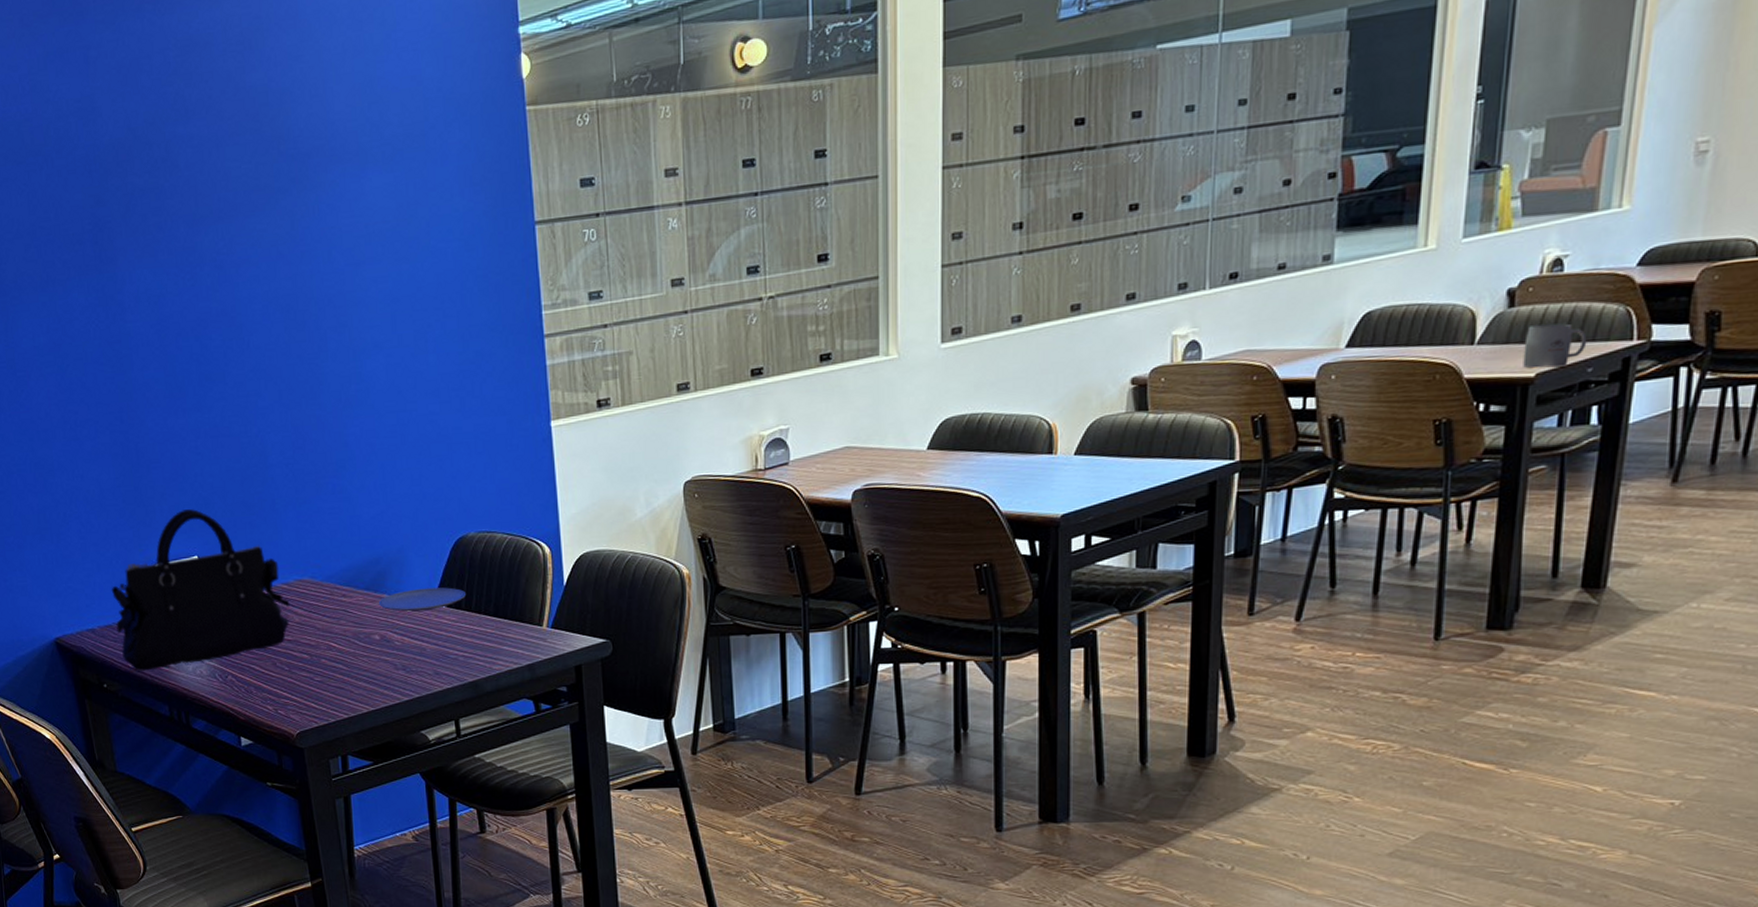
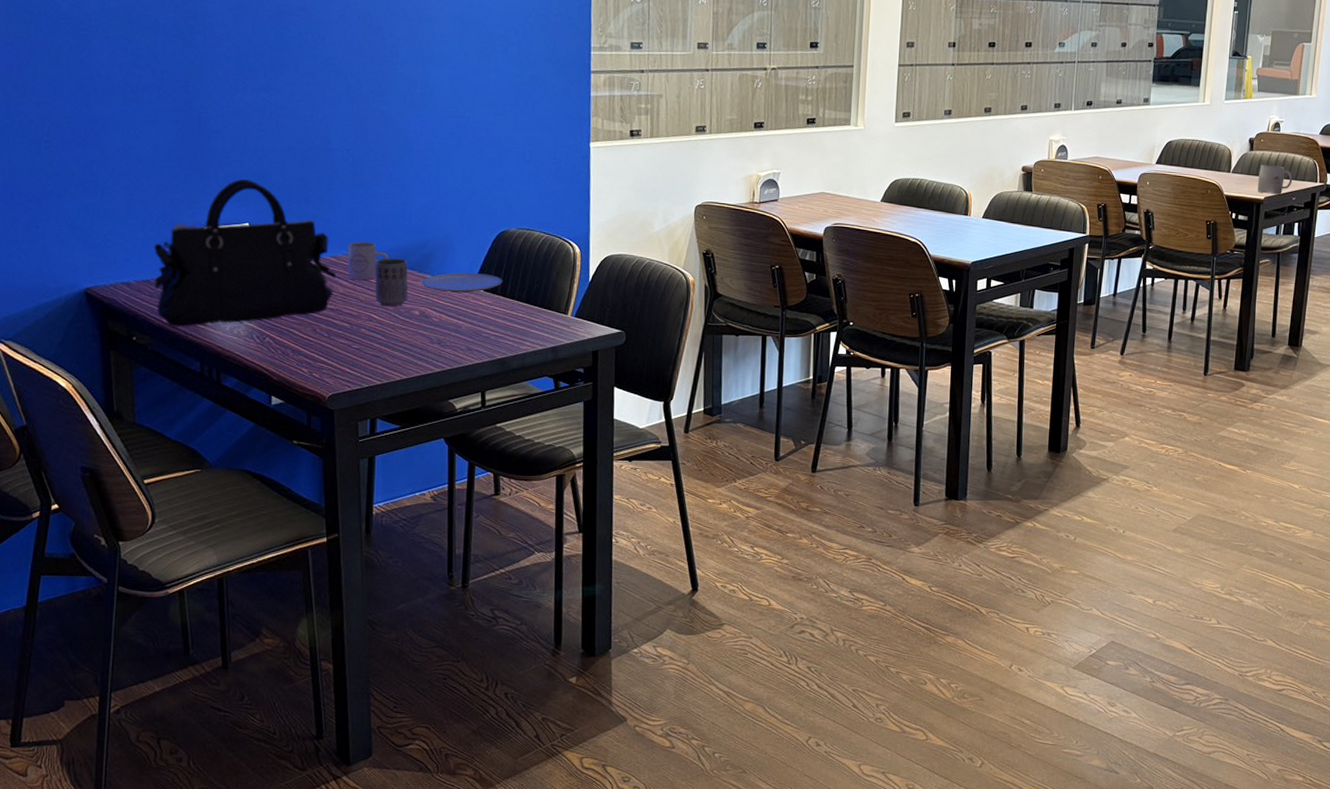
mug: none [298,564,341,607] -> present [347,242,389,281]
cup: none [327,578,366,633] -> present [374,258,409,307]

